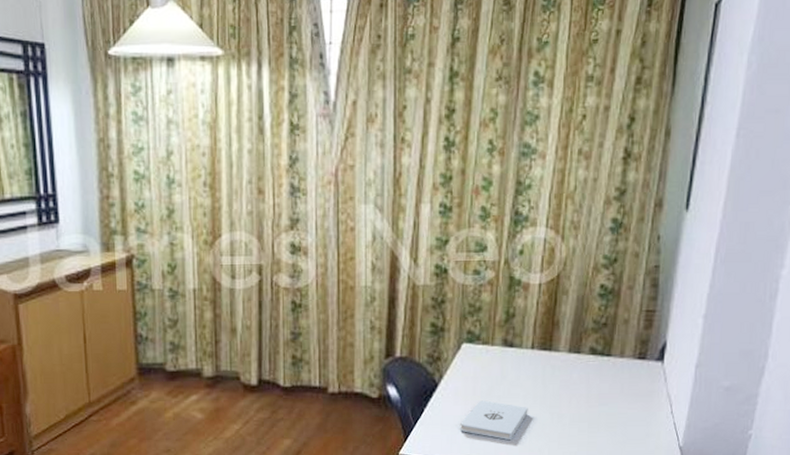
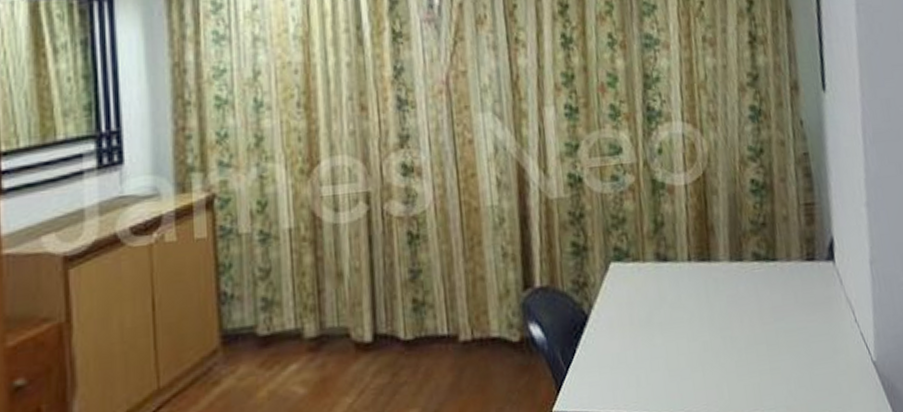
notepad: present [460,400,528,441] -> none [621,330,697,378]

